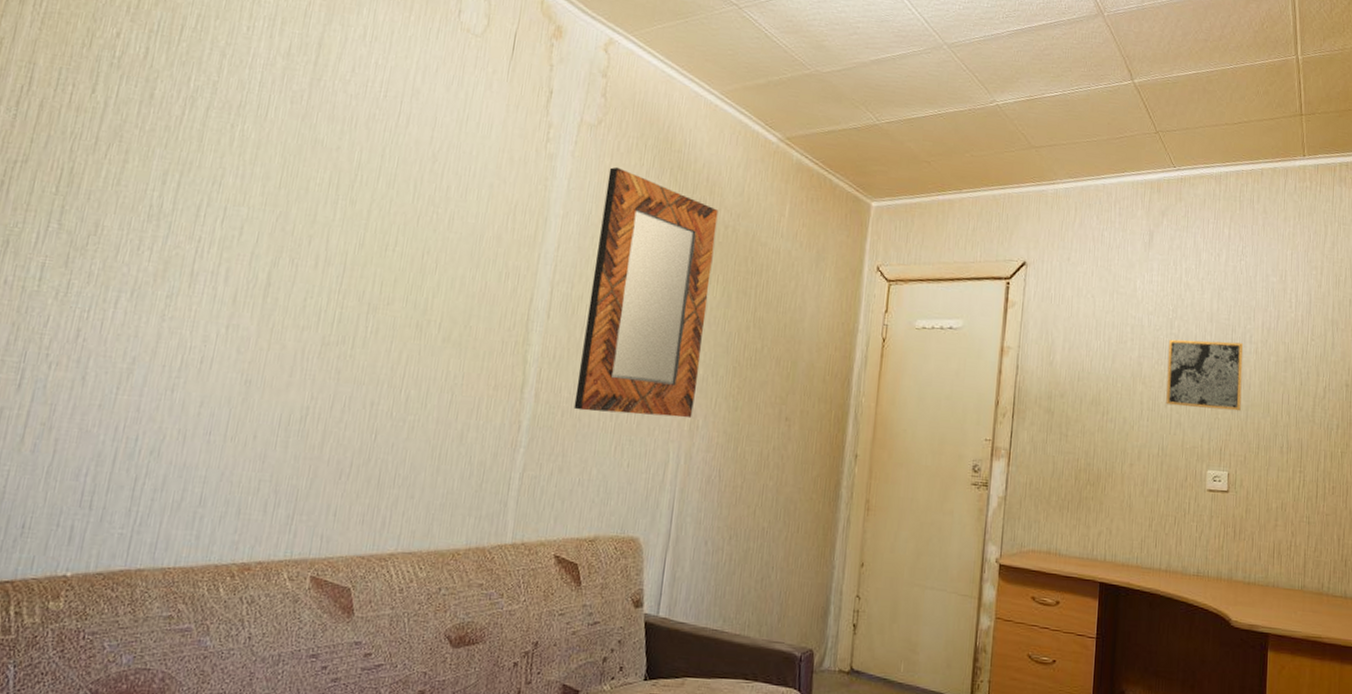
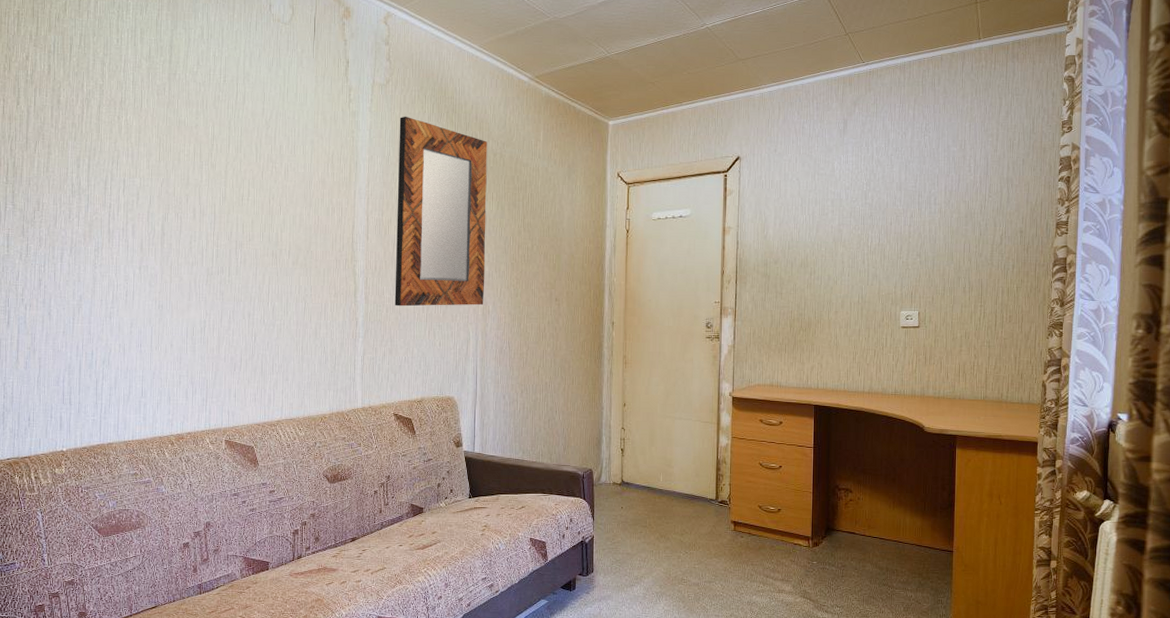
wall art: present [1166,339,1244,412] -> none [863,205,929,262]

